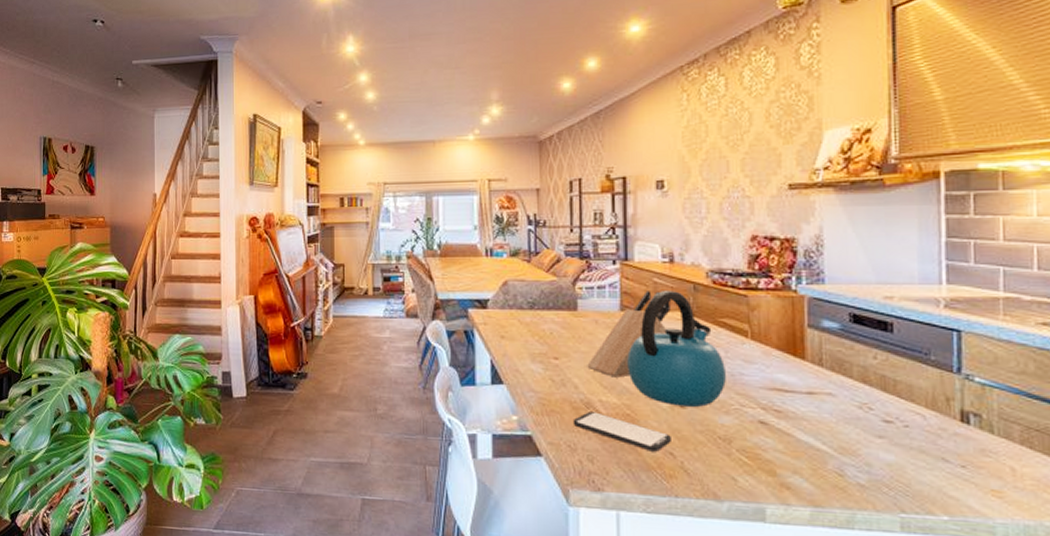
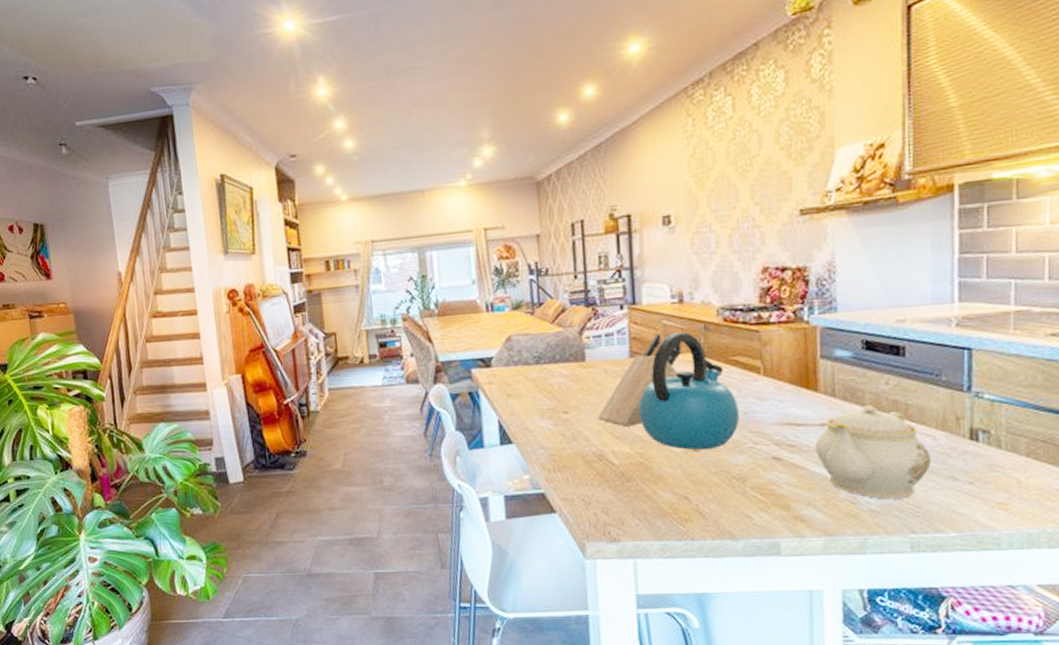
smartphone: present [572,412,671,452] -> none [585,463,686,498]
teapot: none [801,378,921,476] -> present [815,405,931,499]

